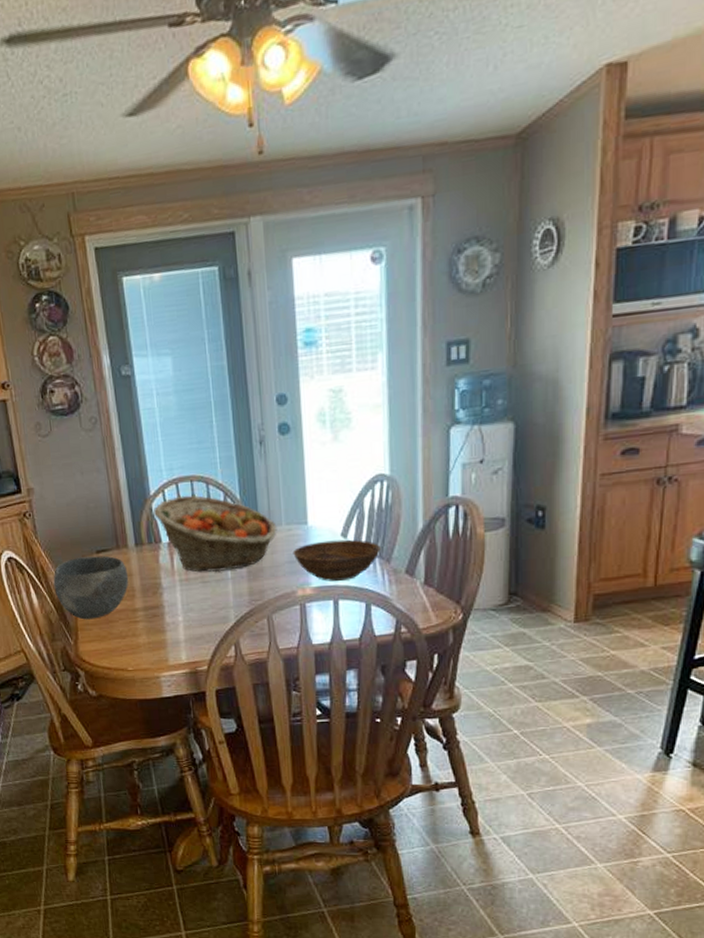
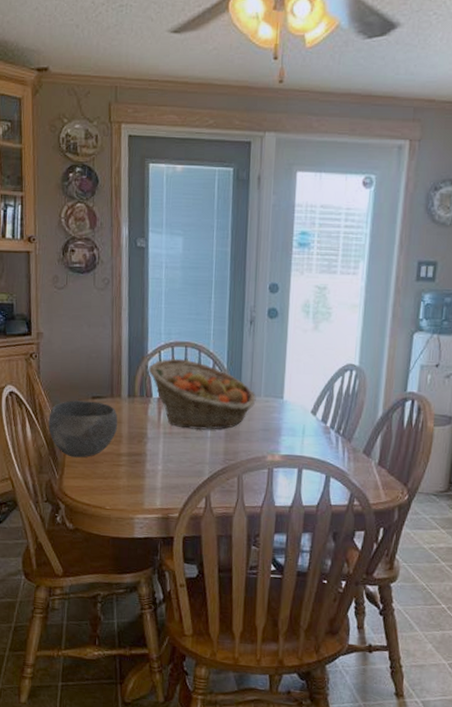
bowl: present [293,539,381,582] -> none [267,415,344,453]

